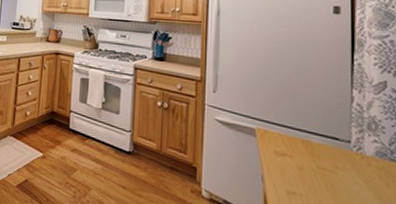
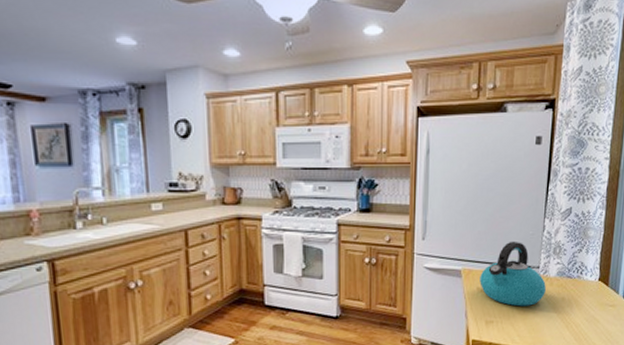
kettle: none [277,107,362,185] -> present [480,241,546,307]

